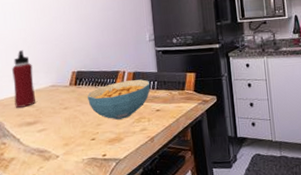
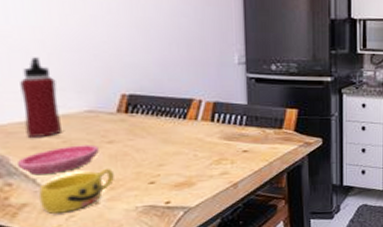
saucer: none [8,111,58,136] -> present [16,145,99,176]
cup: none [21,129,68,165] -> present [38,169,114,214]
cereal bowl: present [88,79,151,120] -> none [145,112,237,160]

